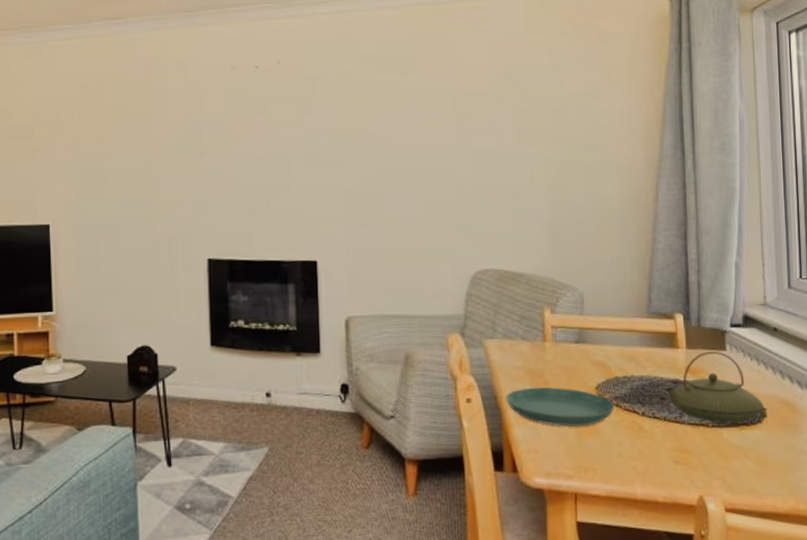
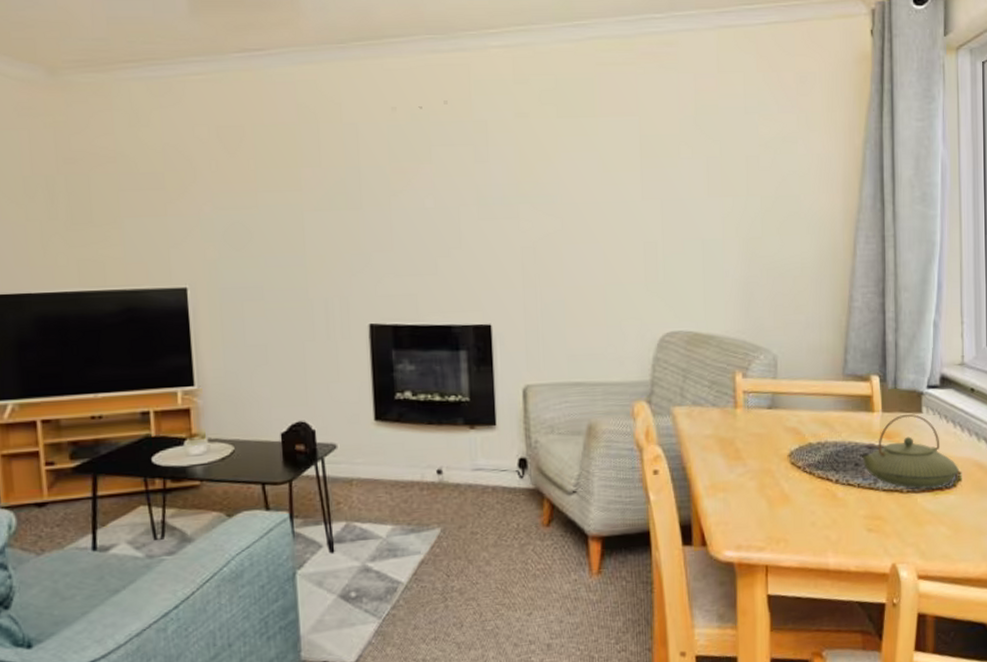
saucer: present [505,387,615,427] -> none [694,455,808,497]

